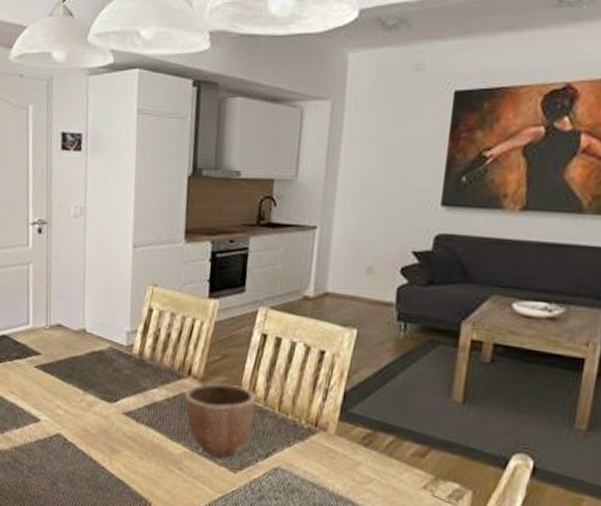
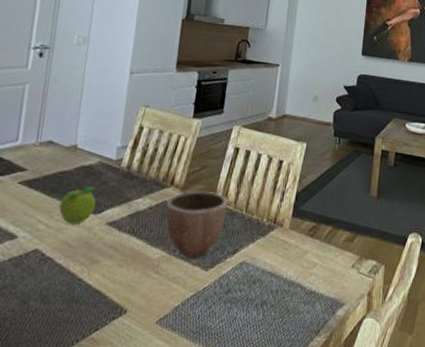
fruit: none [75,373,111,412] -> present [58,186,96,225]

